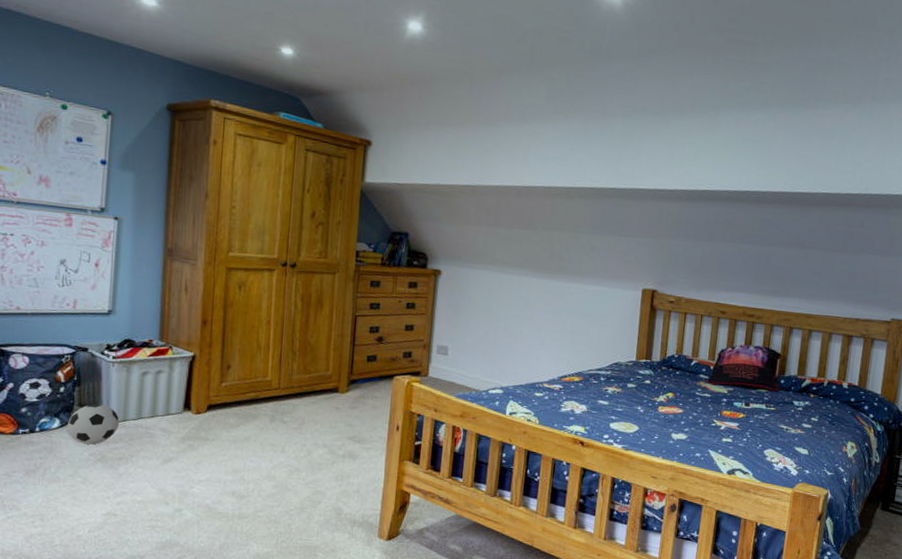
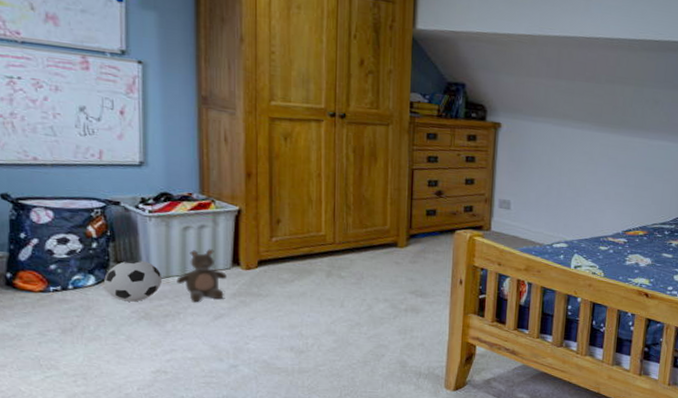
stuffed bear: none [132,394,178,445] -> present [176,249,227,302]

